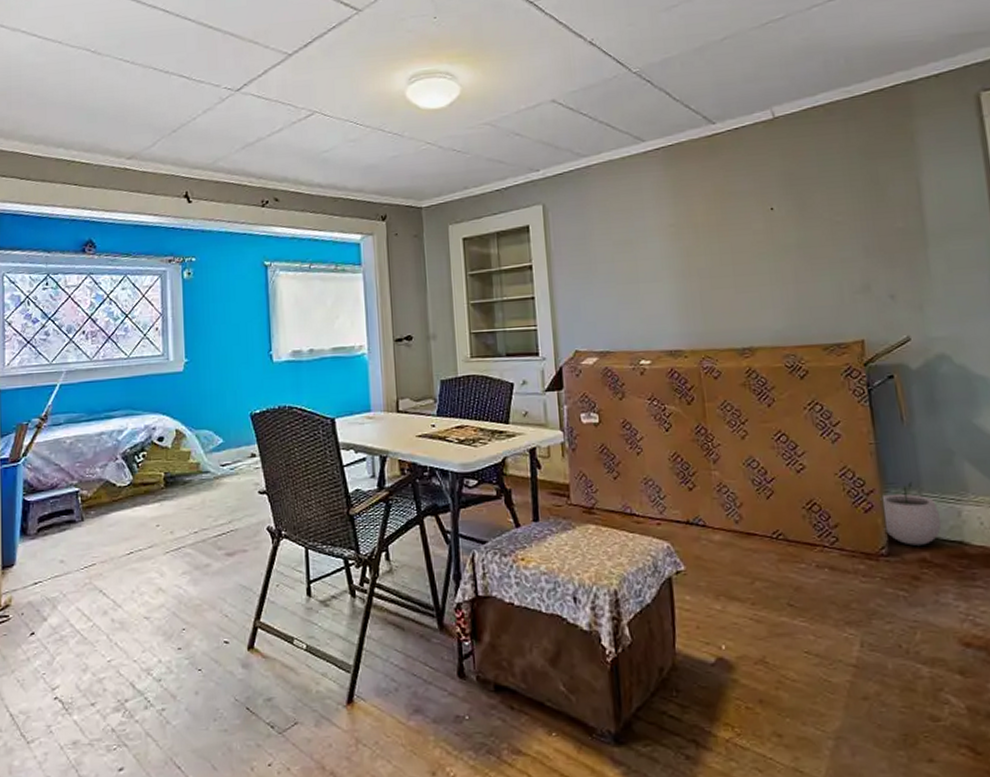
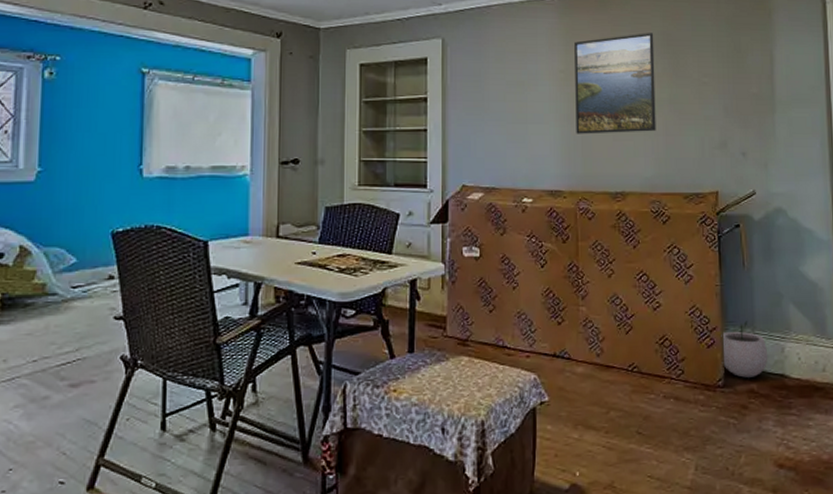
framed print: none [684,174,785,290] -> present [574,33,656,134]

